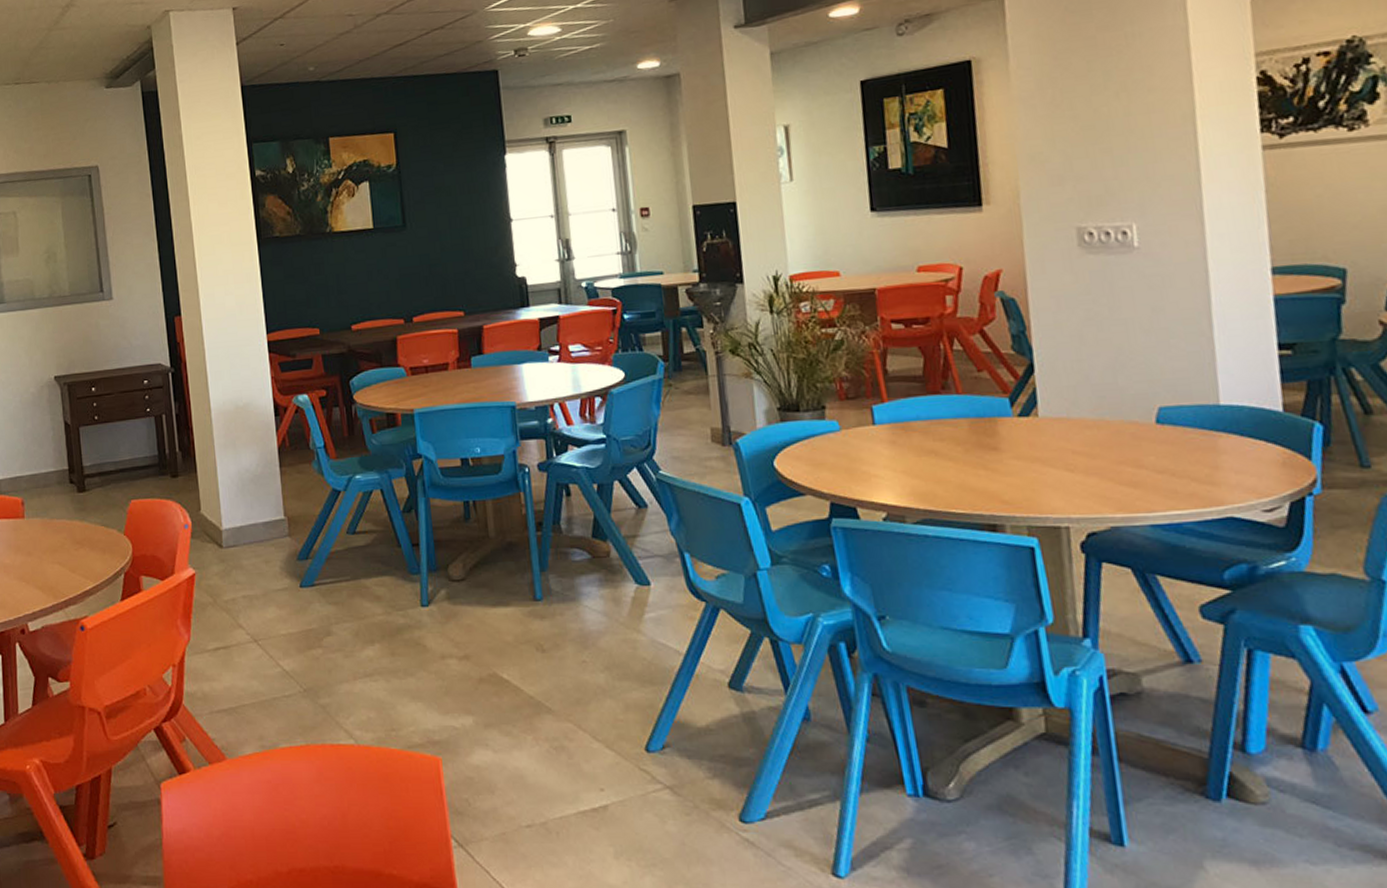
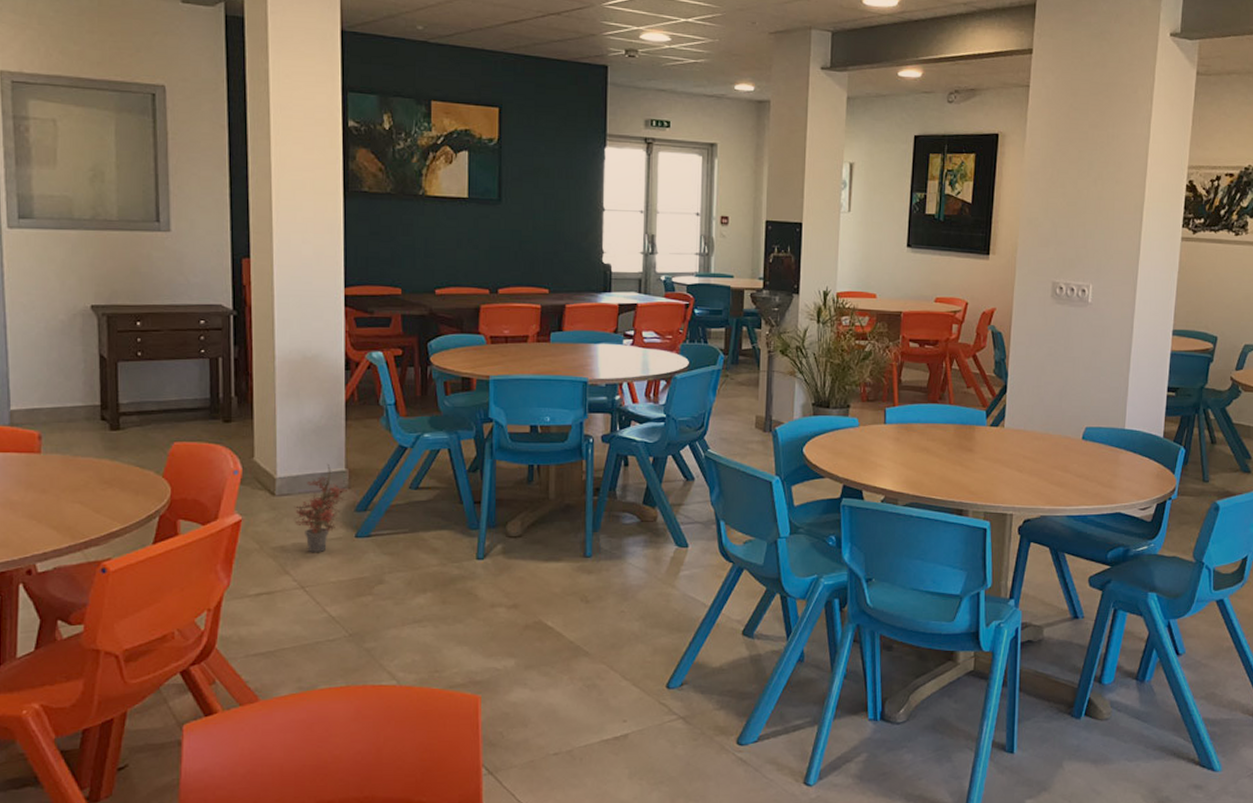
potted plant: none [240,512,290,605] -> present [294,463,350,553]

